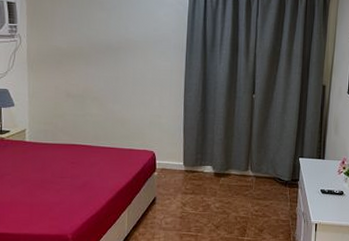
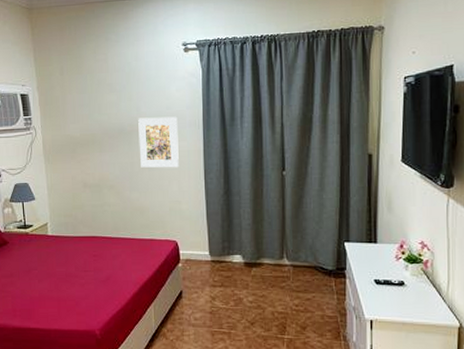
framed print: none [125,36,163,85] -> present [138,116,179,168]

